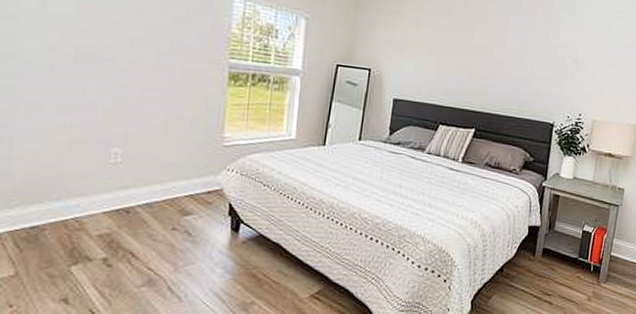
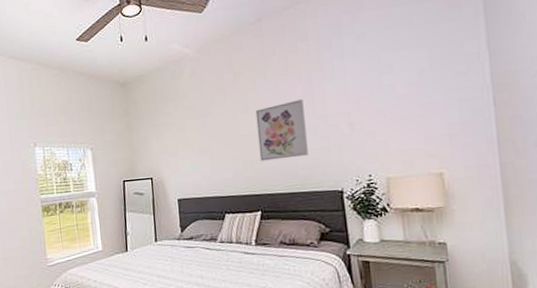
wall art: none [486,22,540,82] -> present [255,98,308,161]

